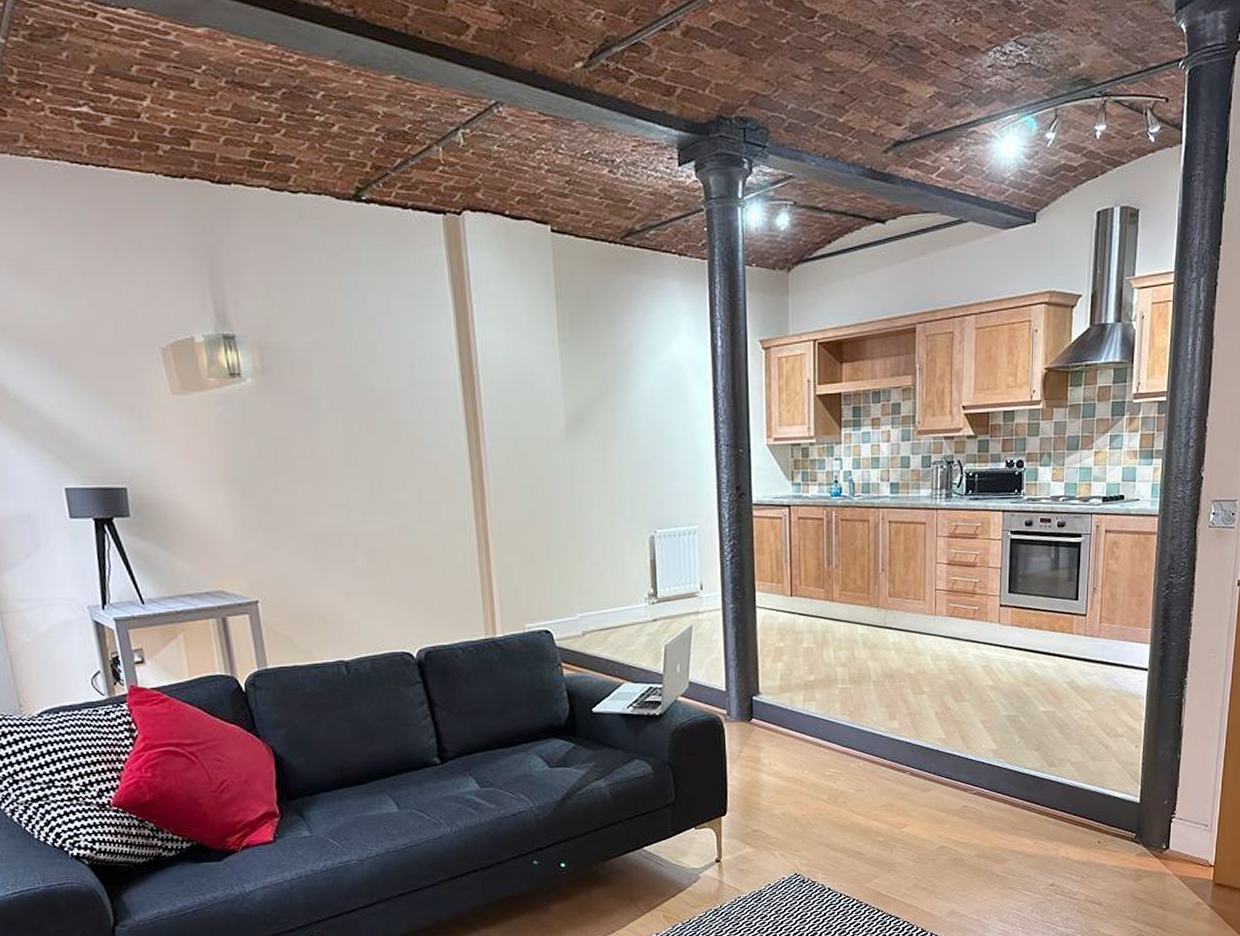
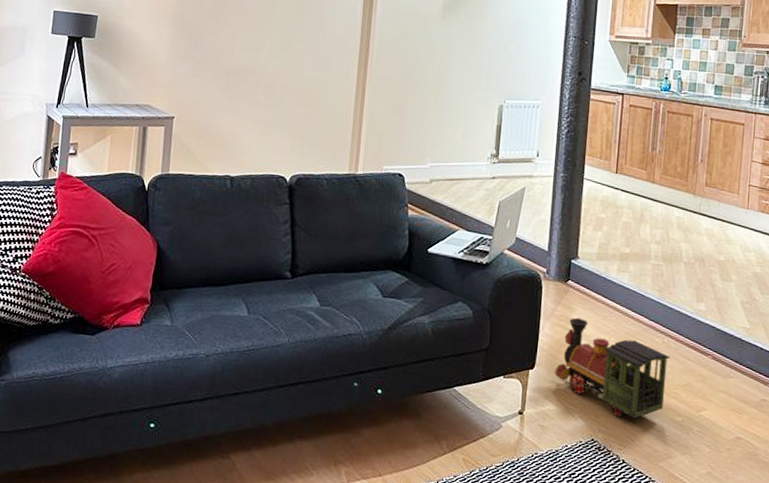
toy train: none [748,755,867,849] -> present [554,317,670,420]

